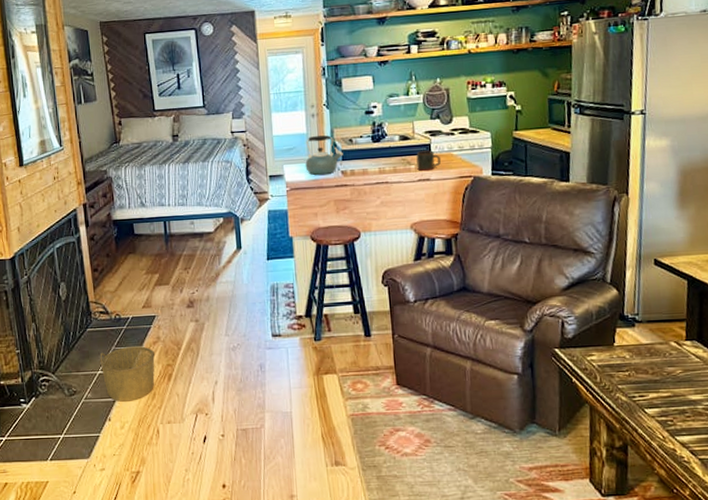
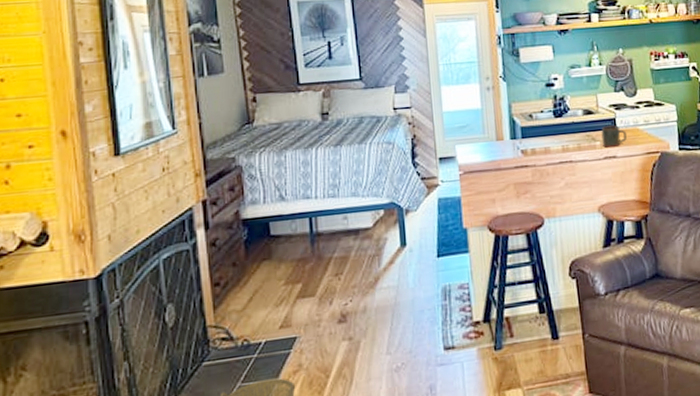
kettle: present [305,135,343,175] -> none [480,110,523,156]

